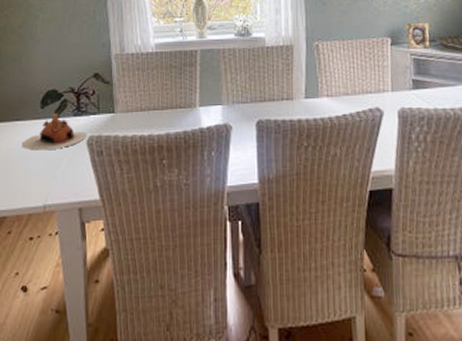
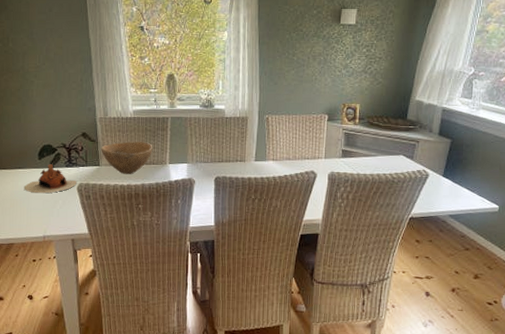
bowl: none [117,81,179,123] -> present [101,141,153,175]

